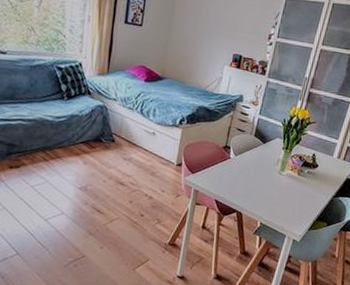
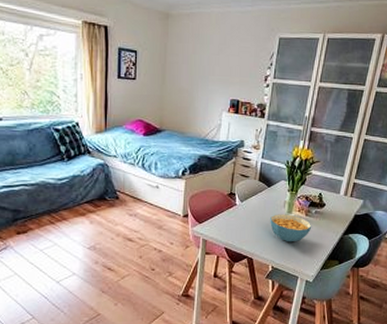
cereal bowl: none [262,170,304,200] -> present [270,214,312,243]

